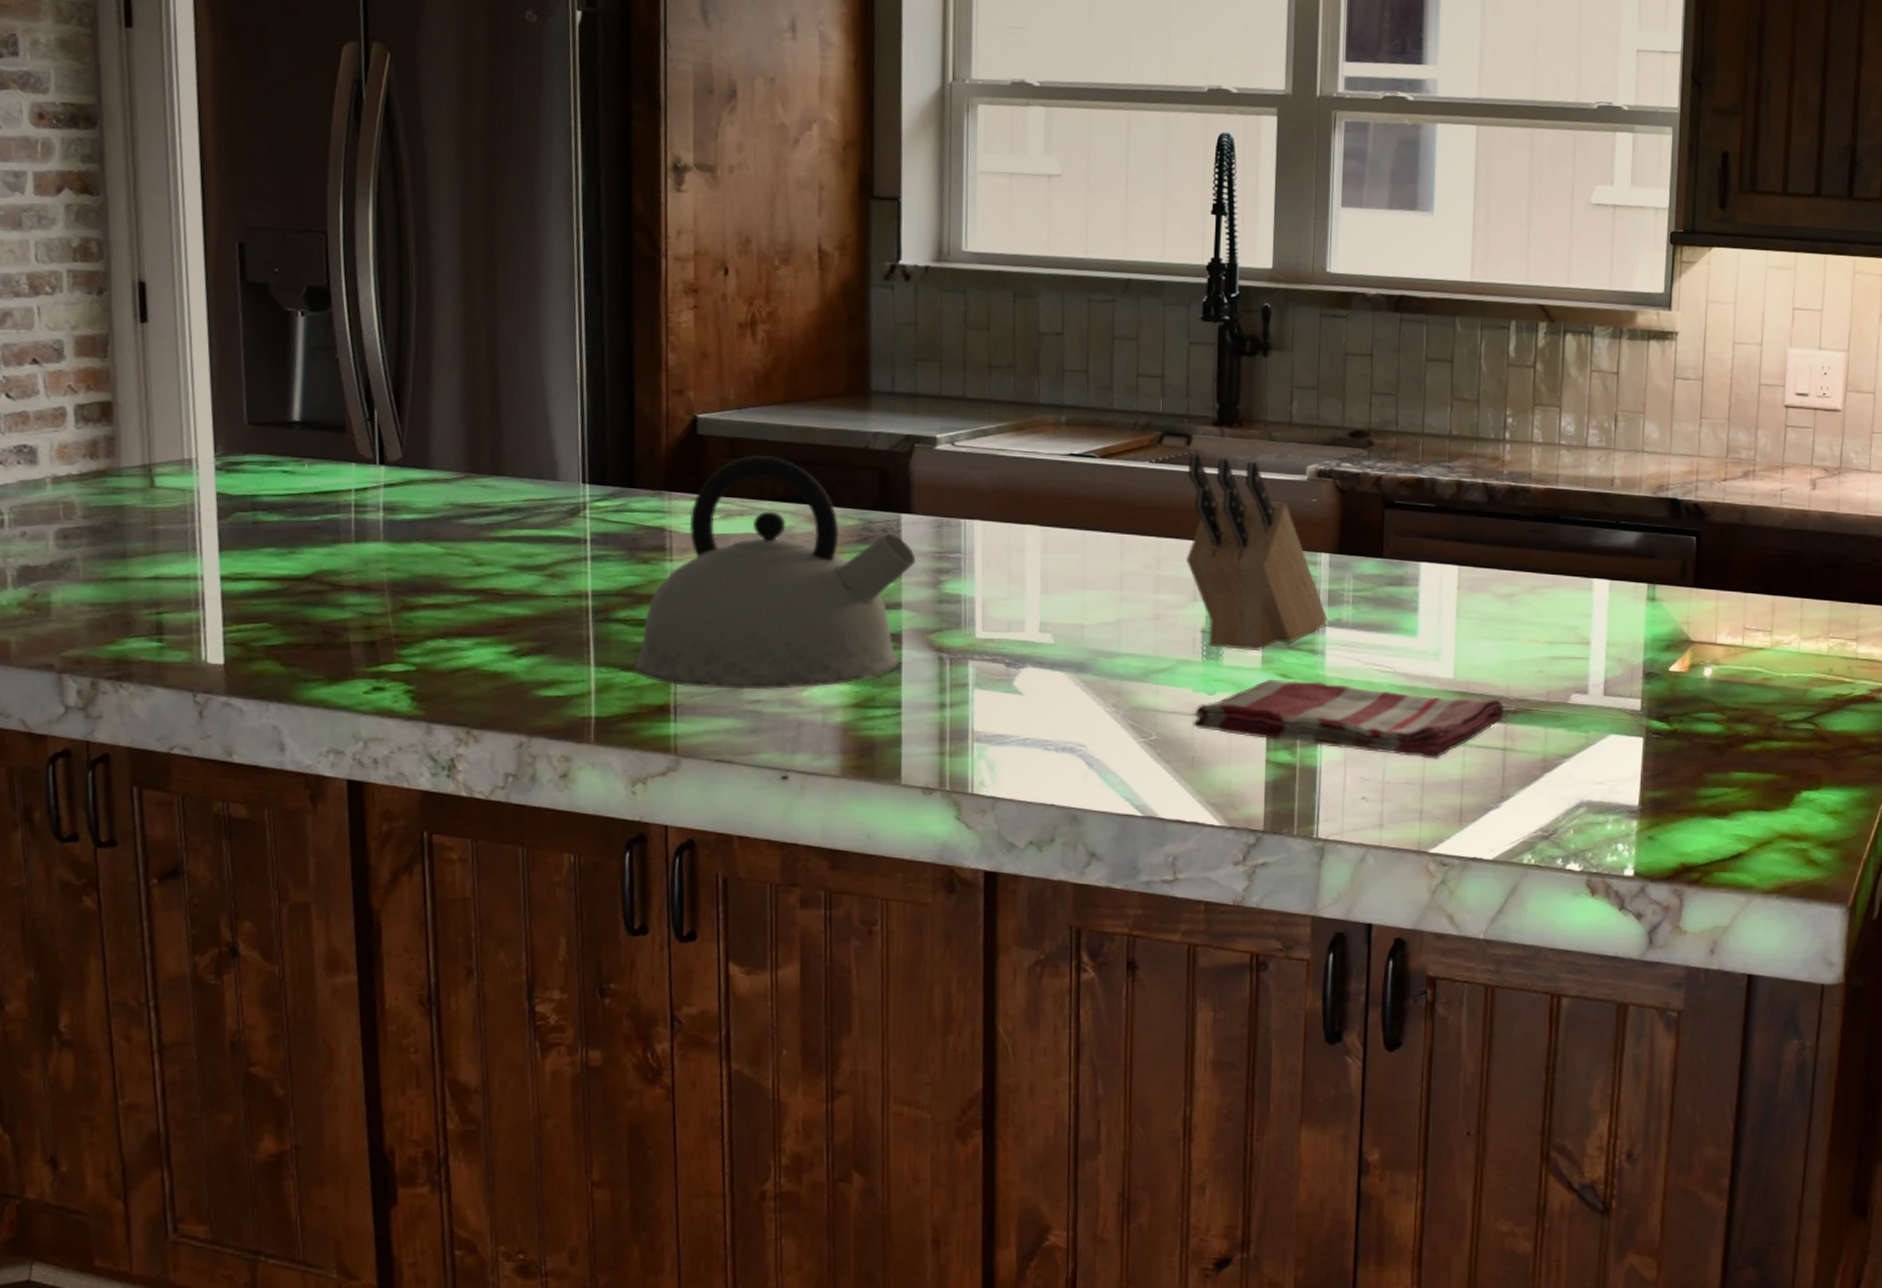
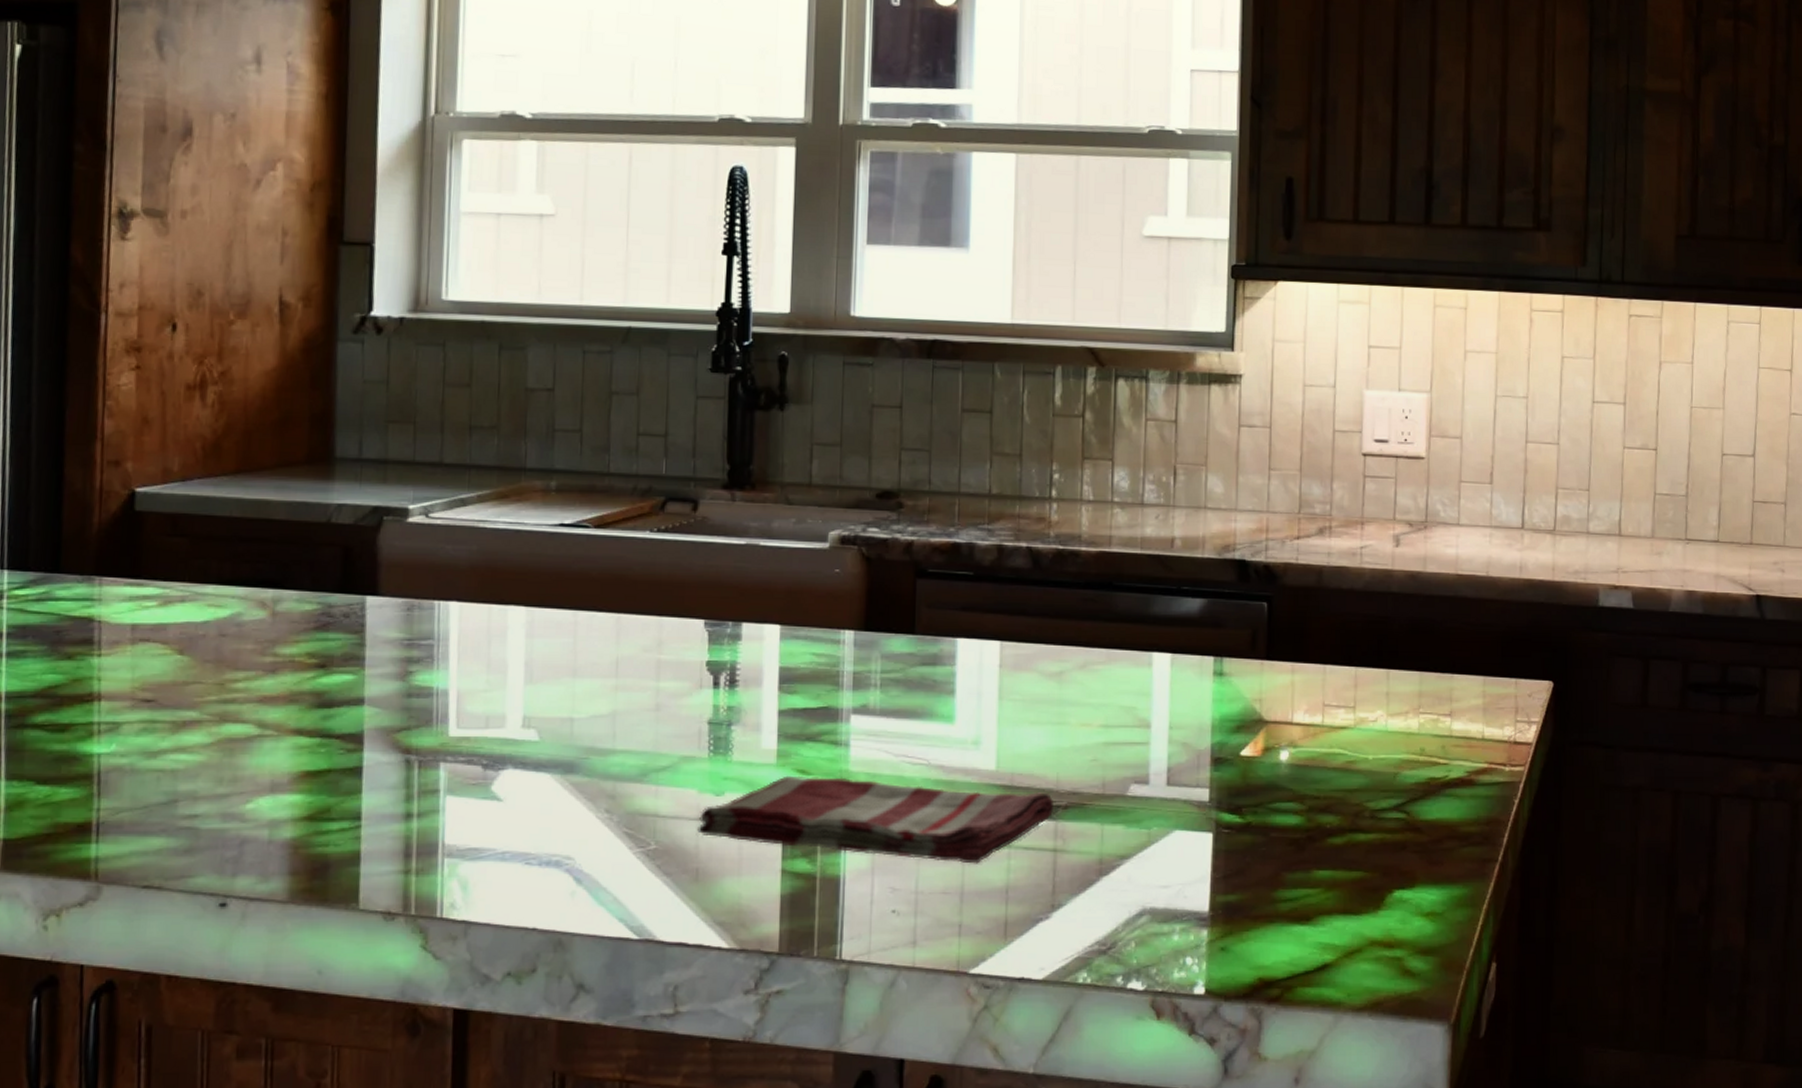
kettle: present [634,455,917,690] -> none [52,533,383,803]
knife block: present [1185,453,1328,651] -> none [690,521,852,745]

